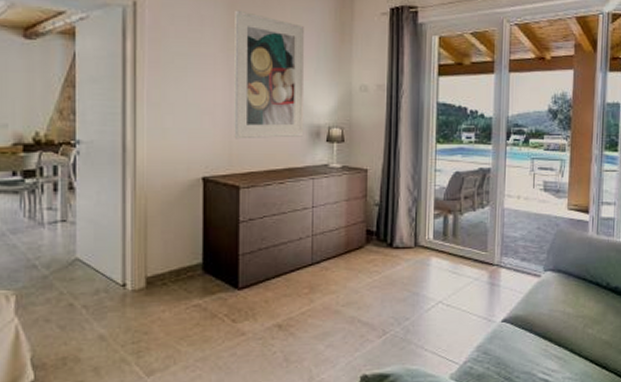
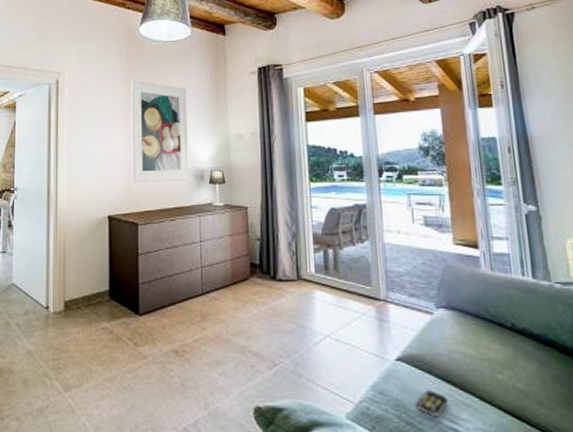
remote control: none [516,346,543,370] -> present [416,389,448,416]

